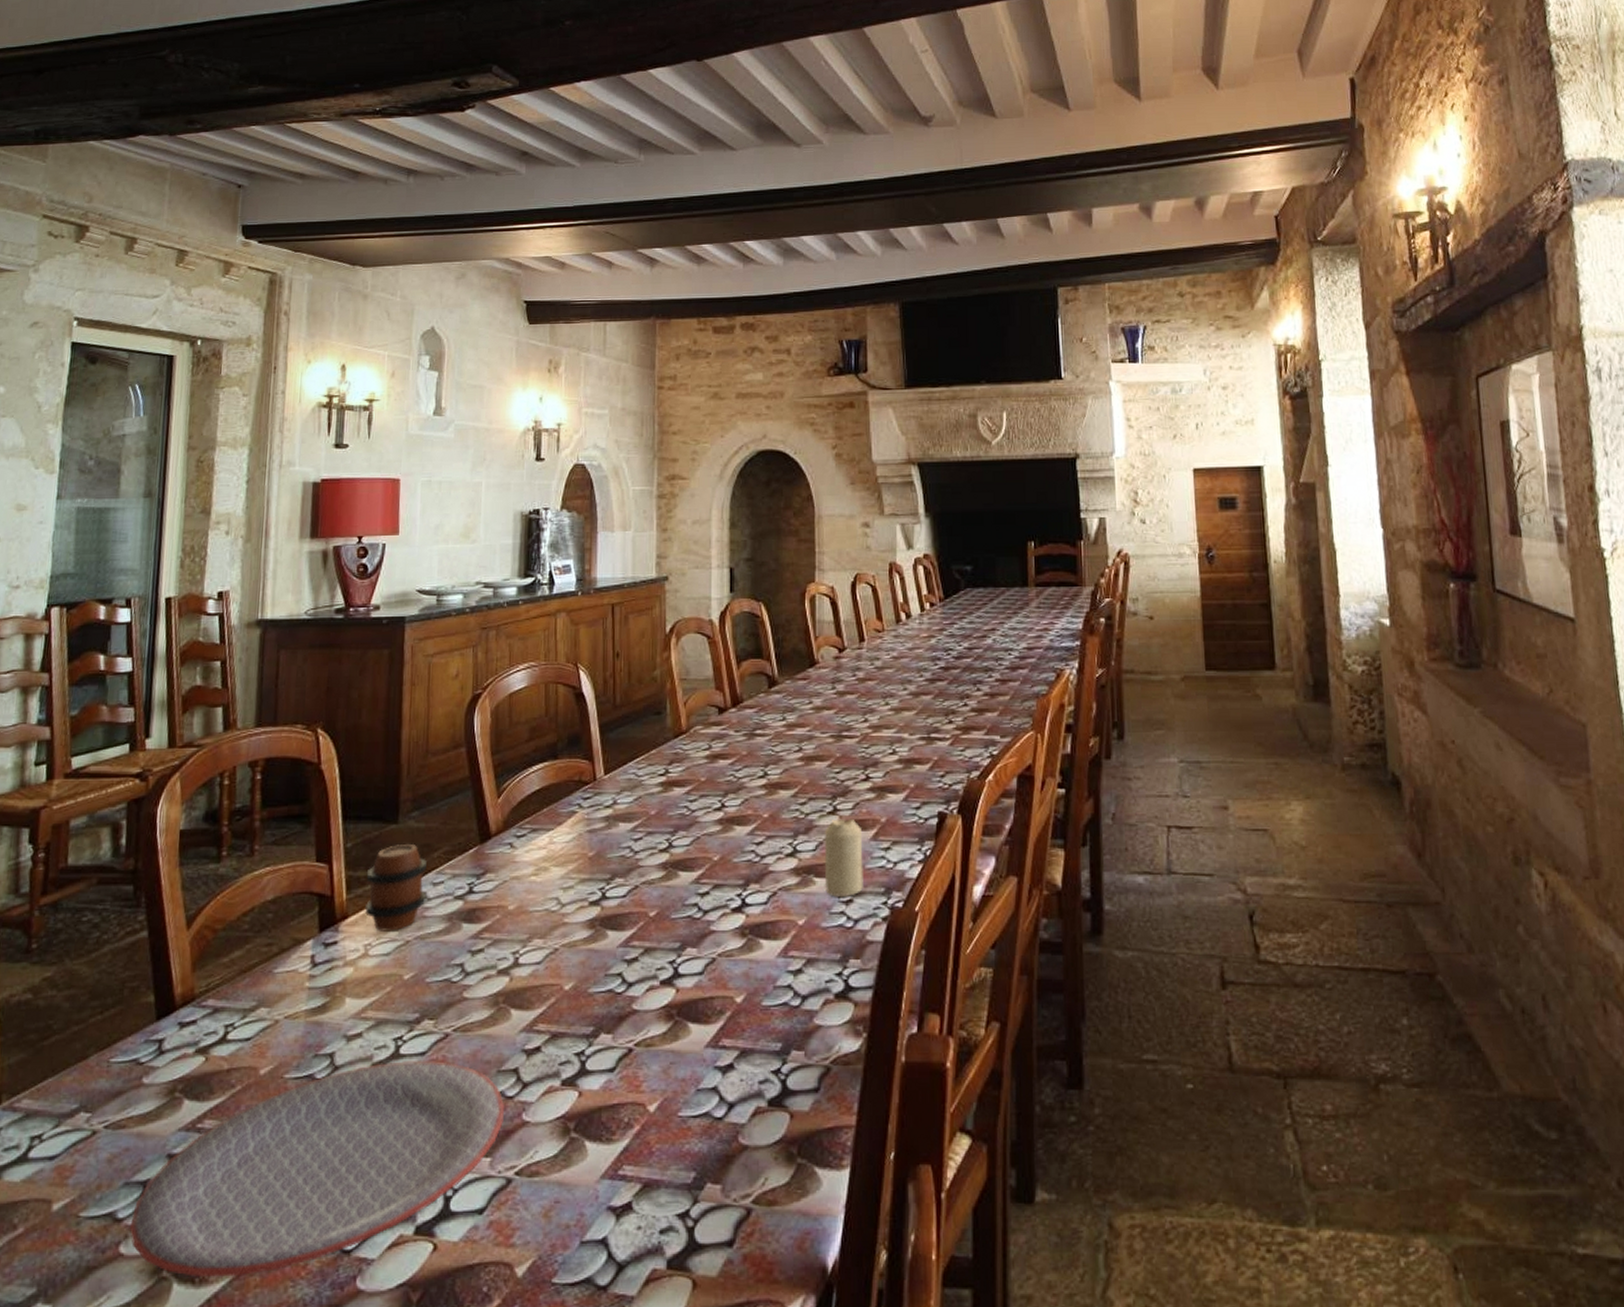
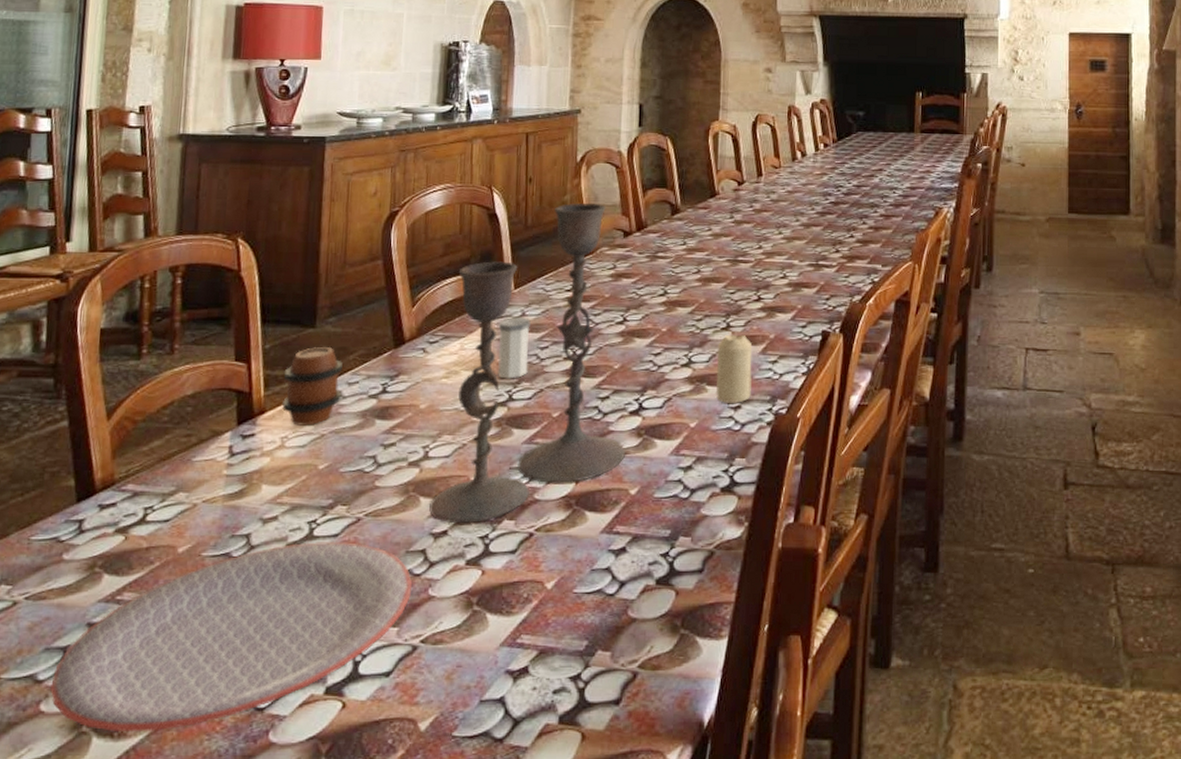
candlestick: none [521,677,729,1039] -> present [429,203,625,524]
salt shaker: none [588,806,623,875] -> present [498,317,531,379]

